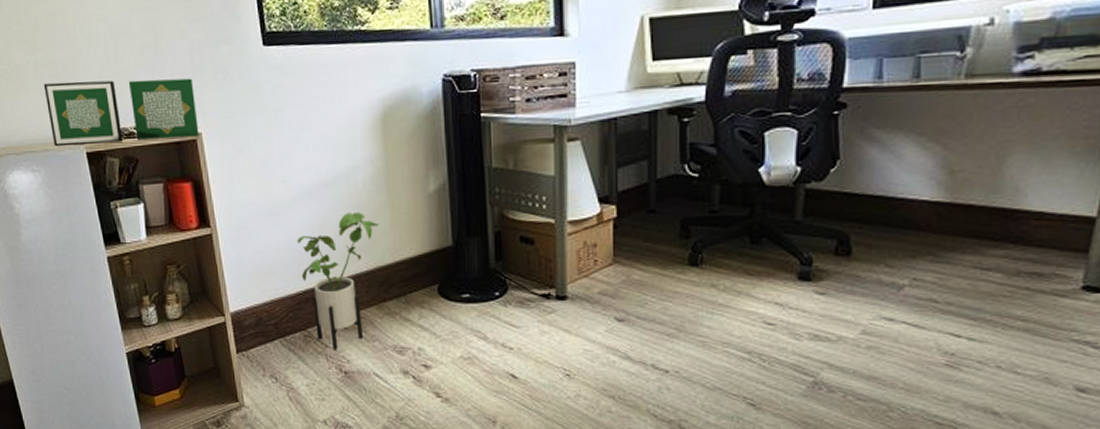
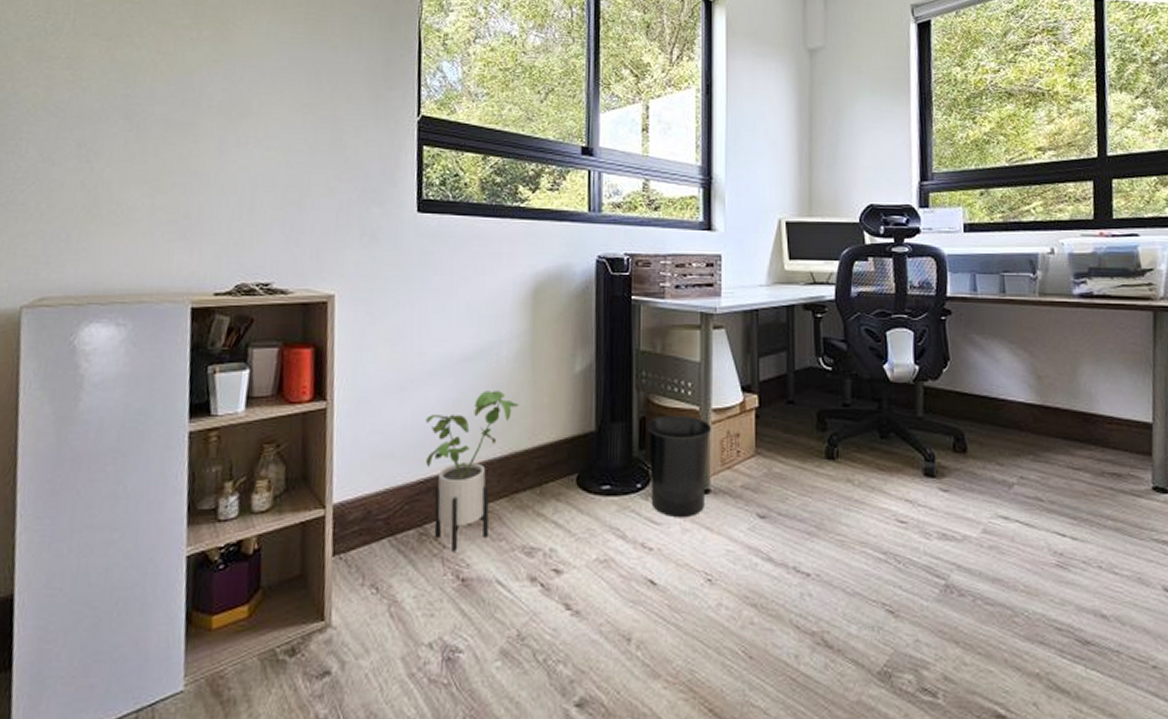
picture frame: present [43,78,199,147] -> none [152,229,335,300]
waste bin: none [502,228,567,321] -> present [647,415,711,517]

